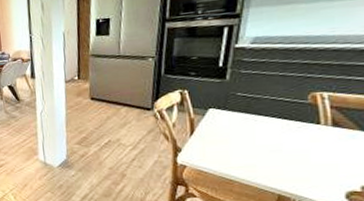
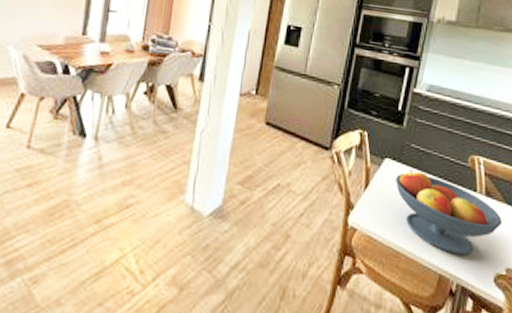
fruit bowl: none [222,114,357,178] -> present [396,170,503,255]

